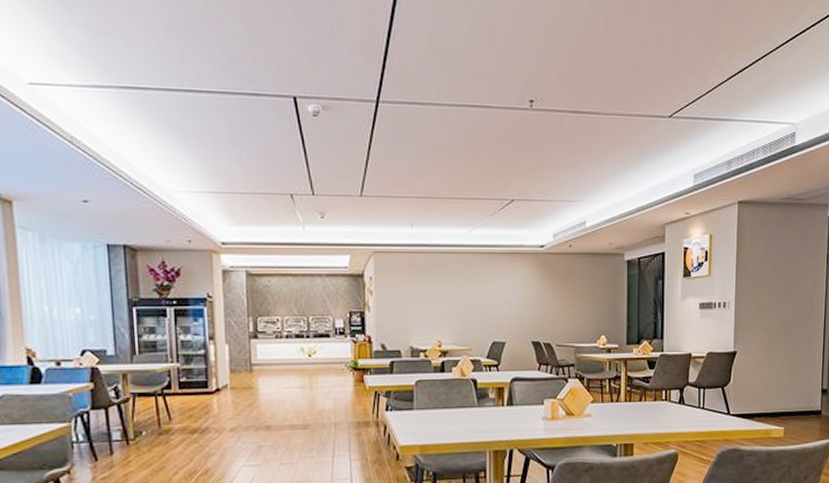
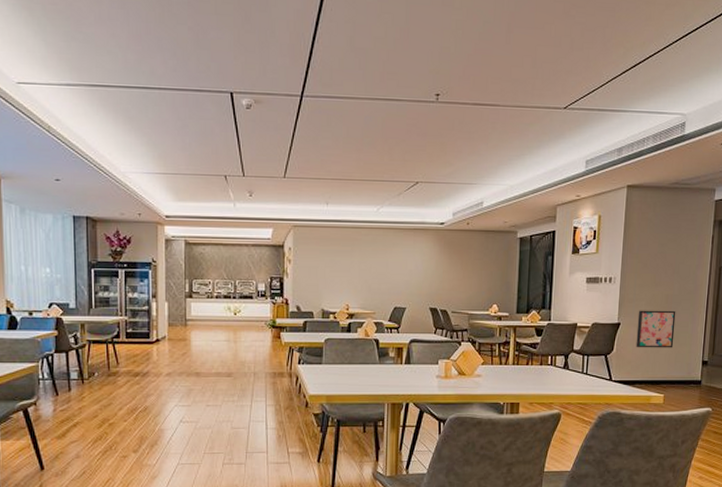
wall art: none [753,336,793,378] -> present [636,310,676,348]

